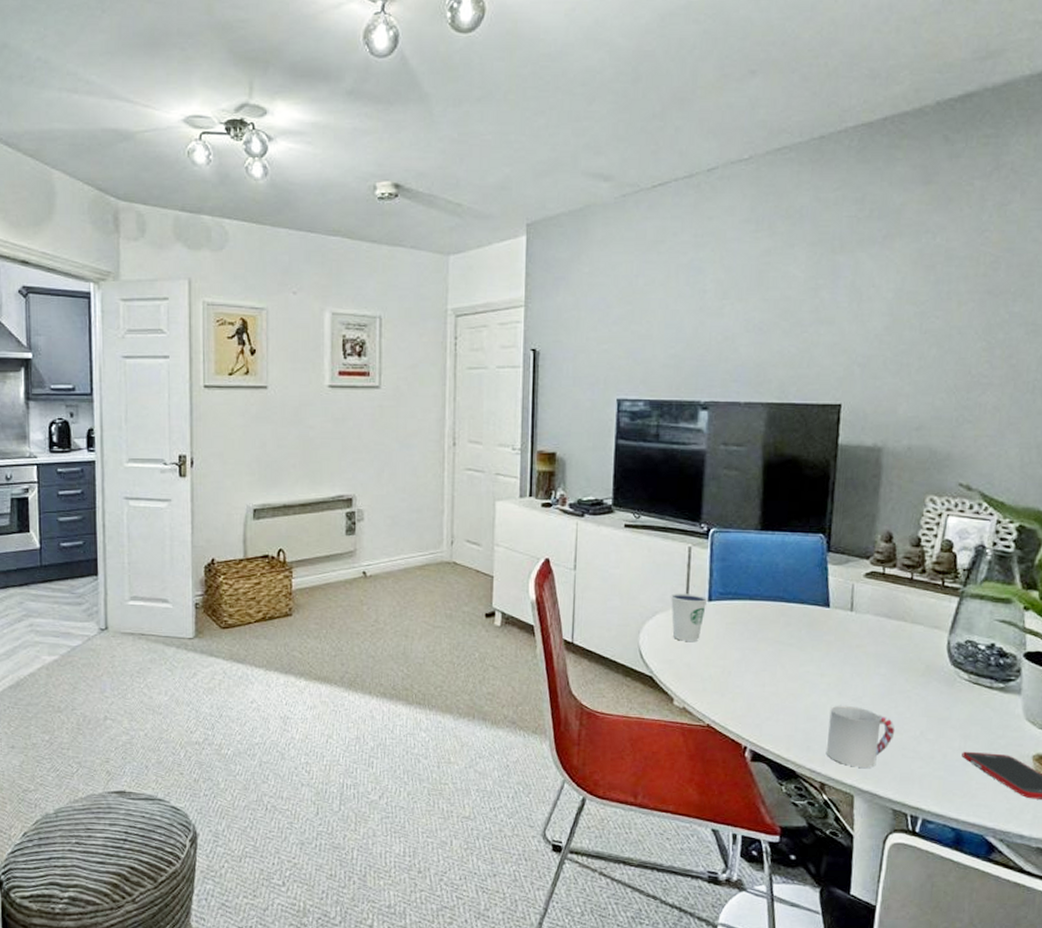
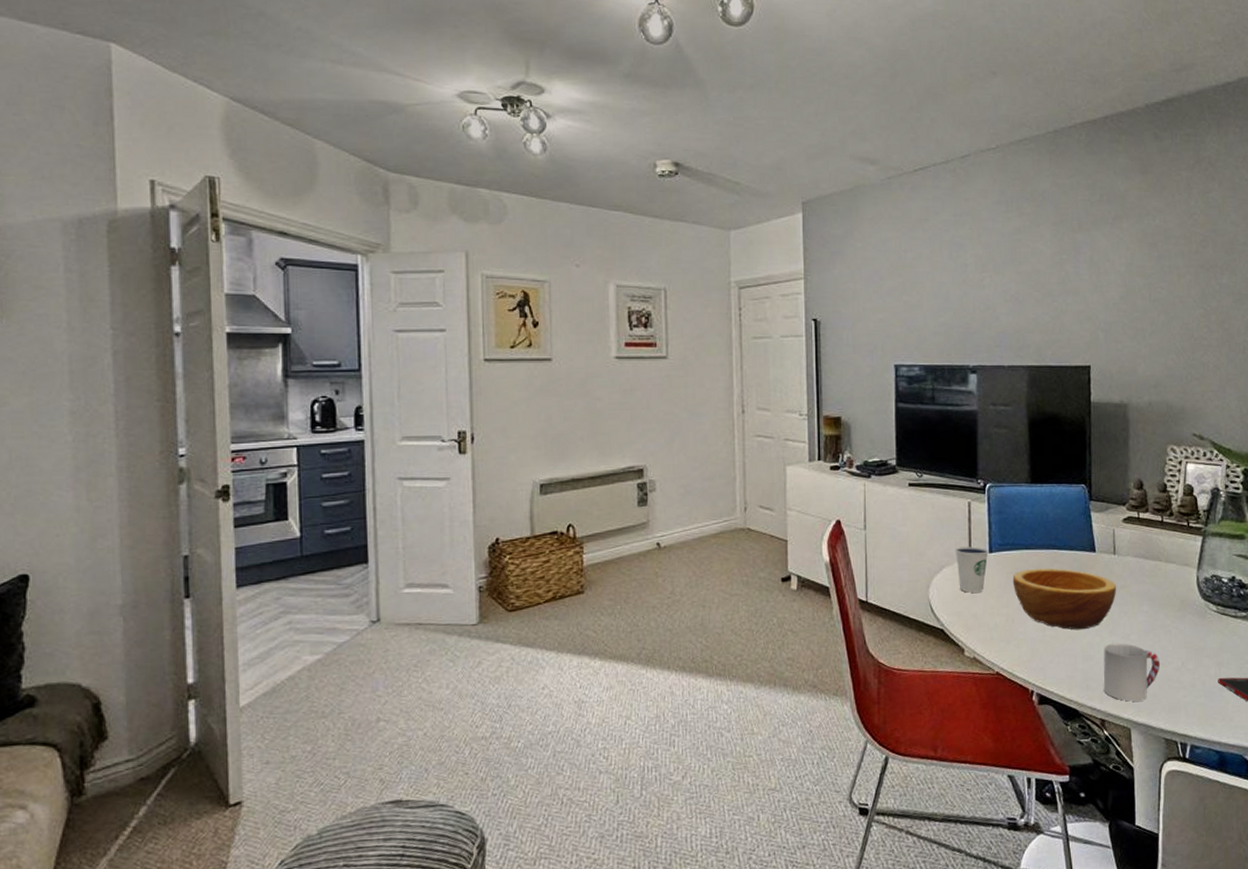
bowl: none [732,620,850,688] -> present [1012,567,1116,630]

